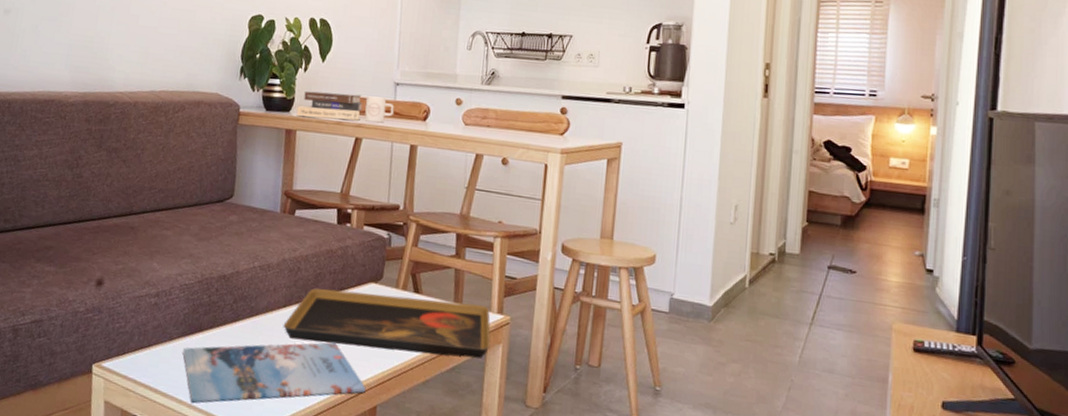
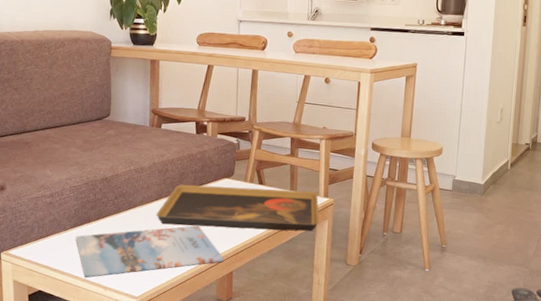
books: present [296,91,364,121] -> none [159,28,214,51]
mug: present [364,96,394,123] -> none [214,31,239,53]

